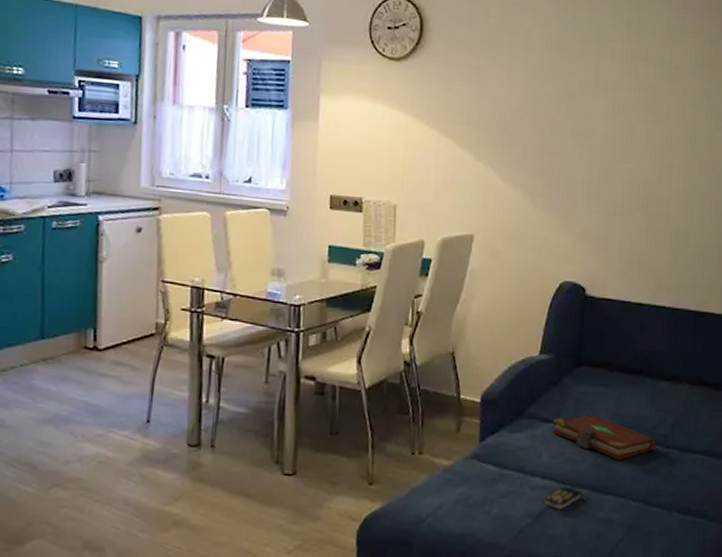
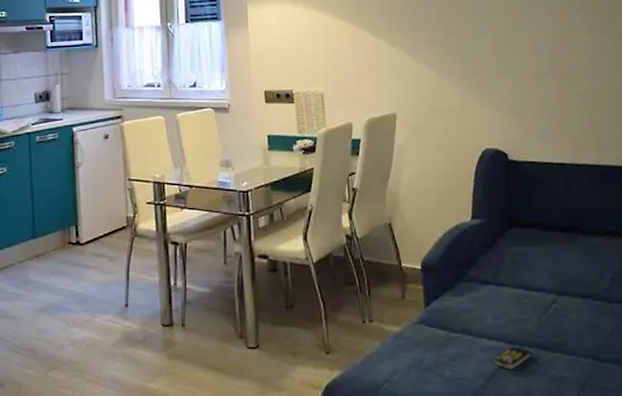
book: present [552,413,656,460] -> none [492,273,598,318]

